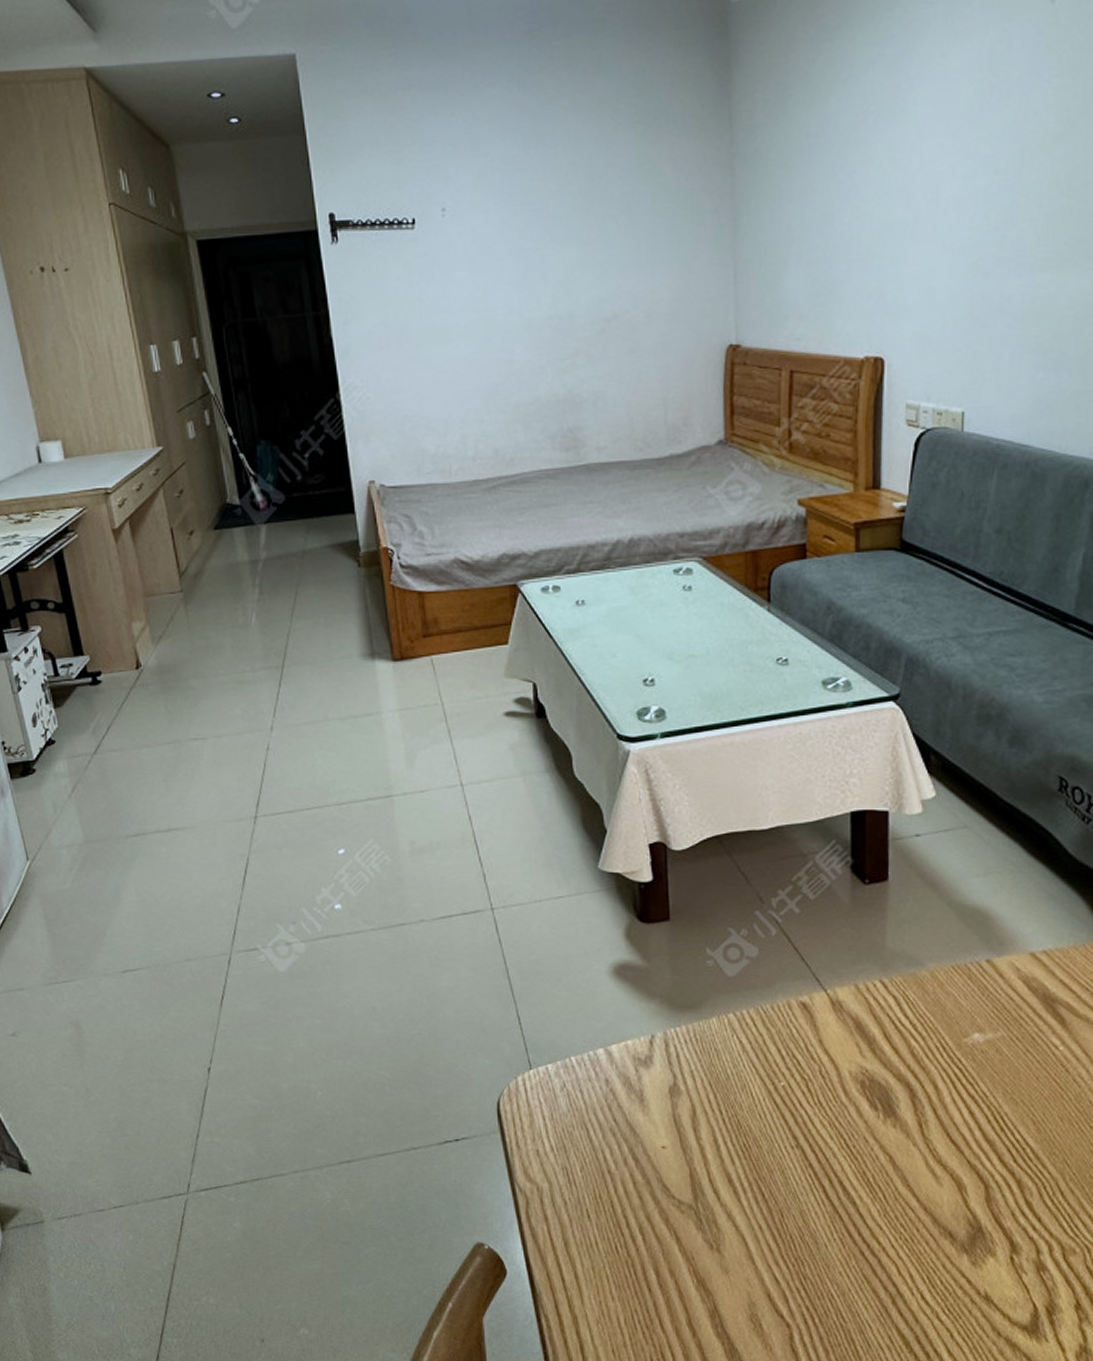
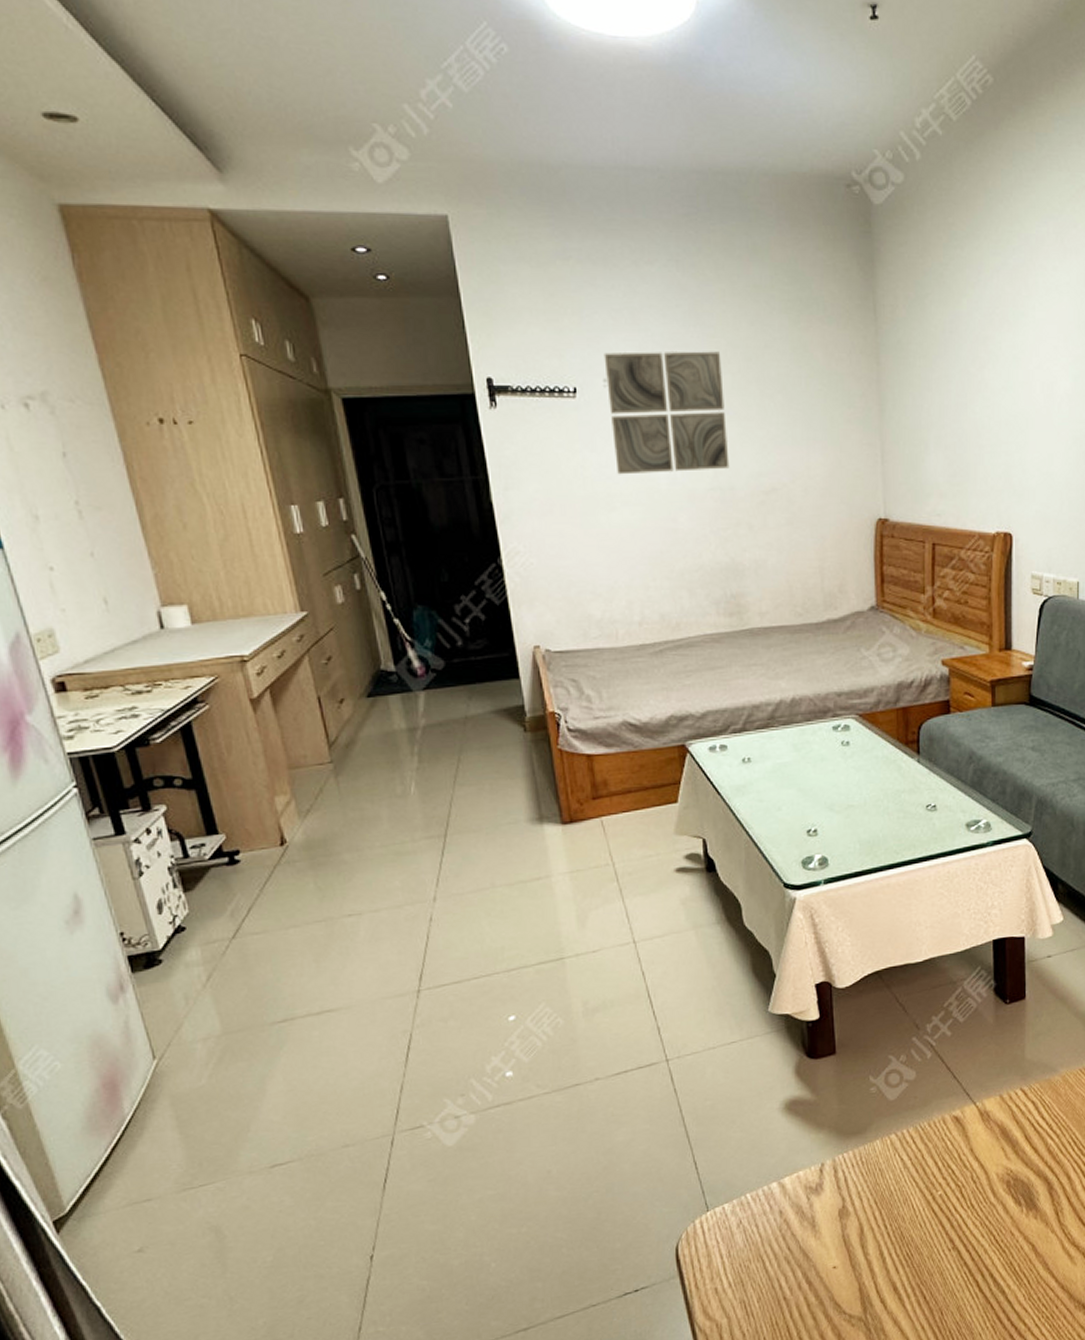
wall art: none [442,173,569,306] -> present [604,351,730,475]

